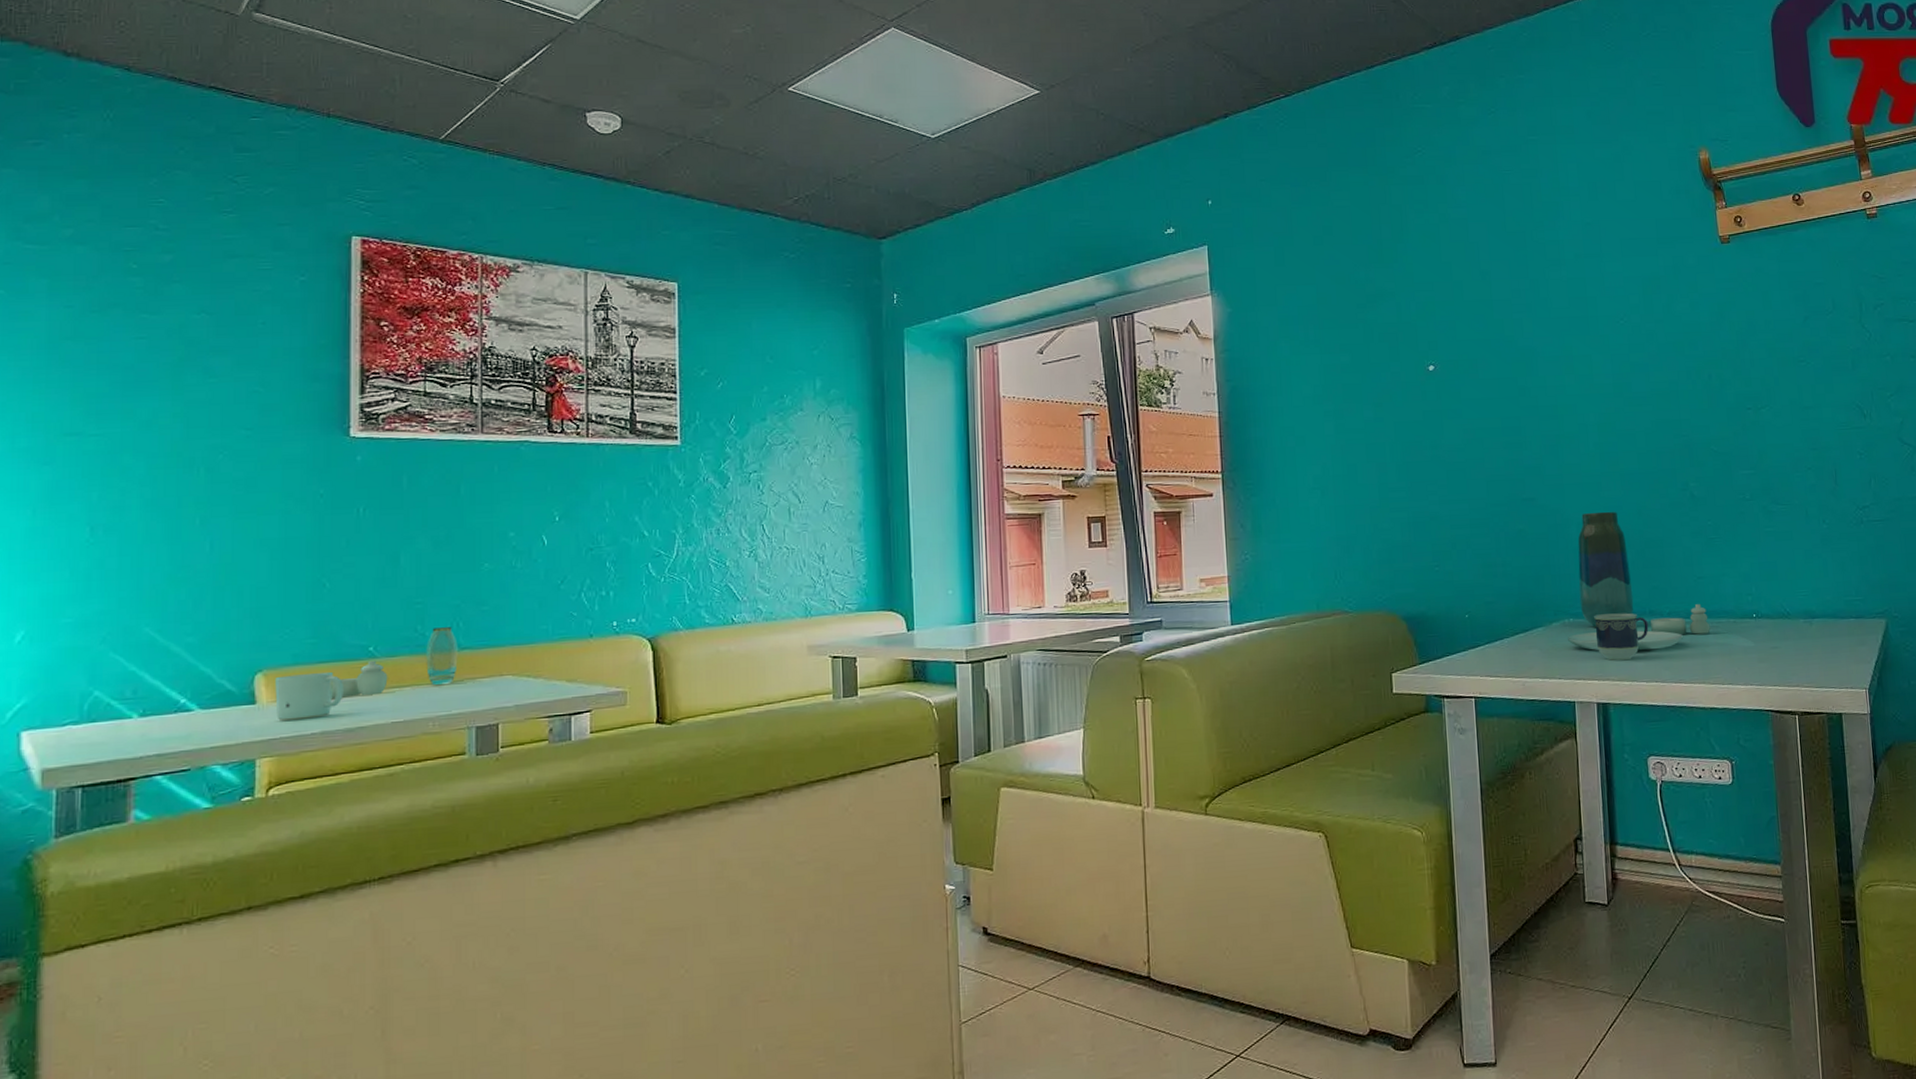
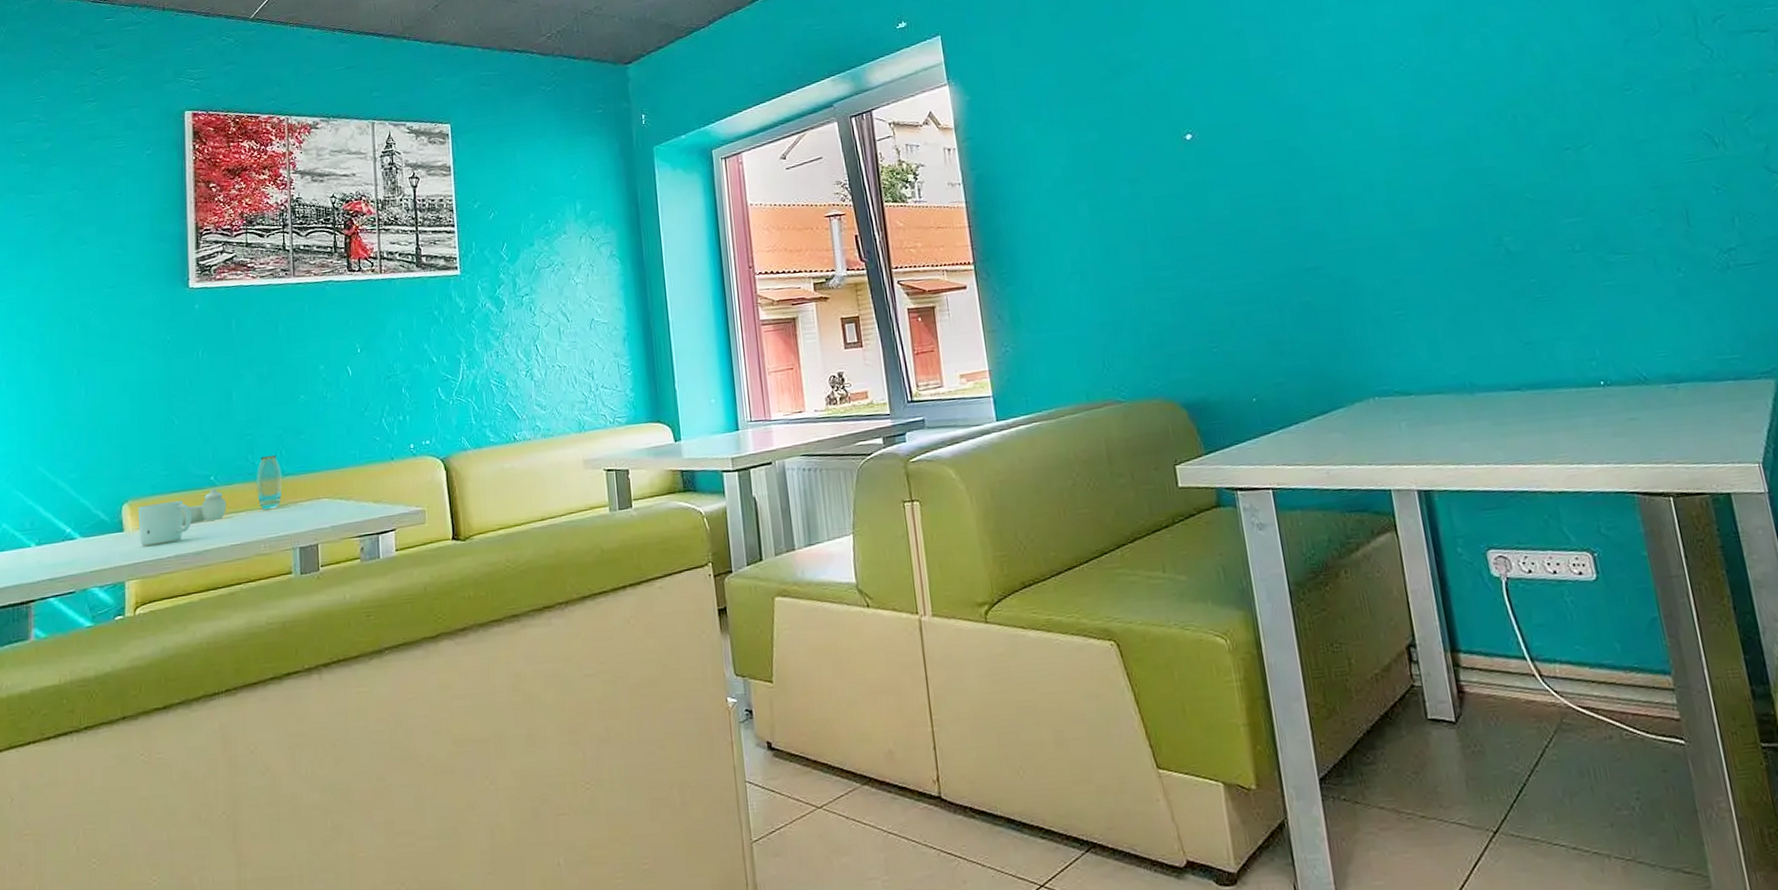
plate: present [1567,630,1684,651] -> none [1373,406,1516,431]
vase: present [1577,511,1634,627] -> none [1374,274,1452,406]
cup: present [1593,613,1649,661] -> none [1402,387,1472,442]
sugar bowl: present [1651,604,1711,635] -> none [1473,373,1549,409]

